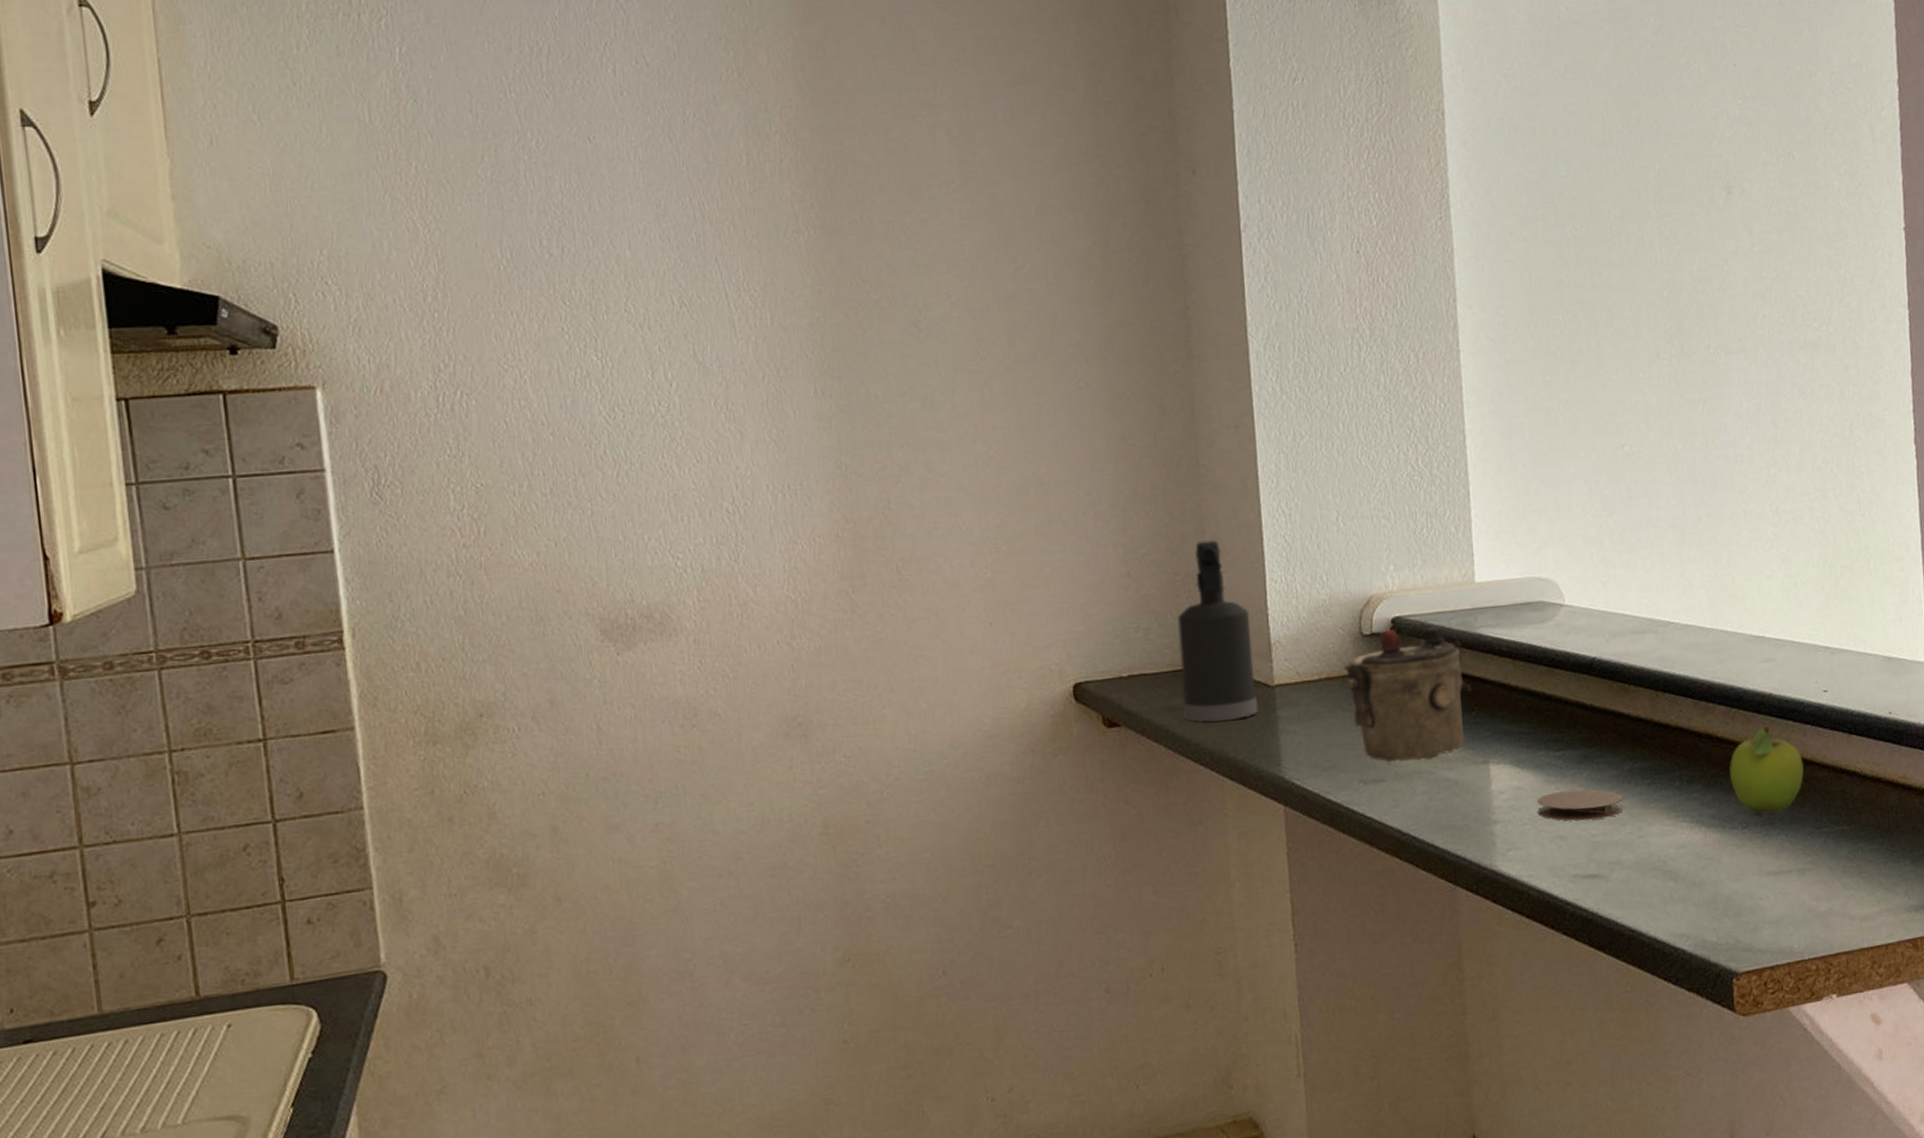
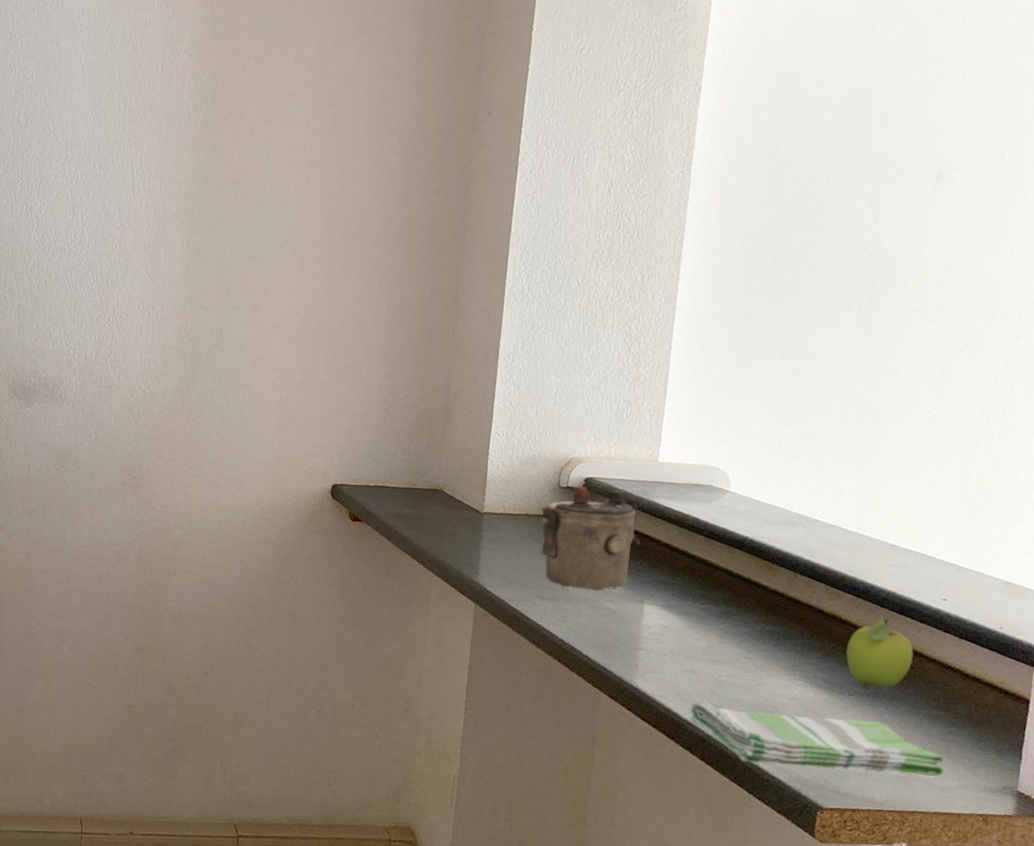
spray bottle: present [1177,540,1259,722] -> none [410,395,474,533]
coaster: present [1537,789,1624,821] -> none [677,635,751,664]
dish towel: none [1565,853,1861,937] -> present [689,701,944,777]

